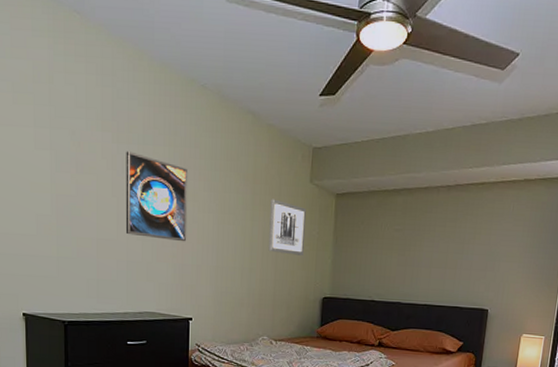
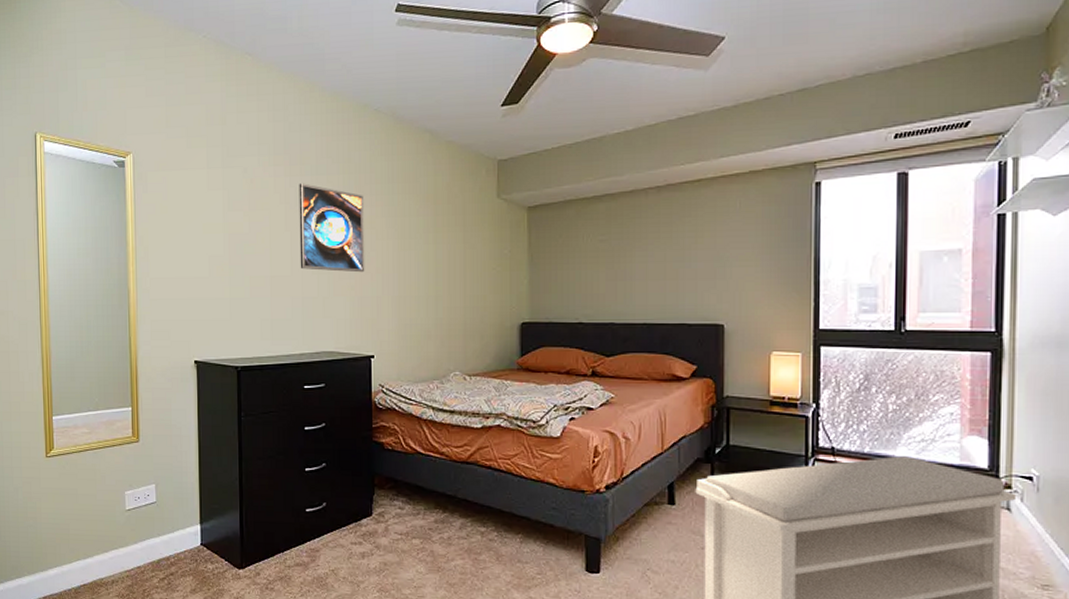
wall art: present [268,199,306,256] -> none [455,218,495,278]

